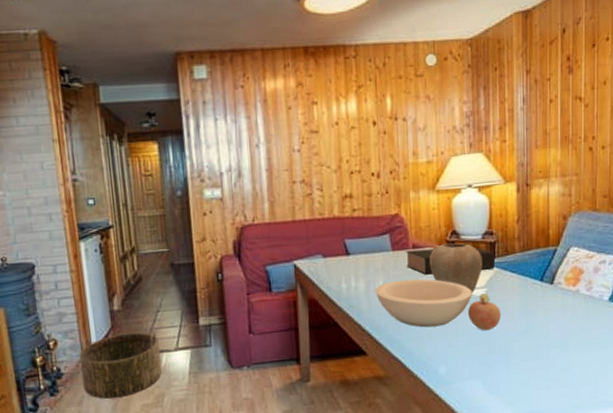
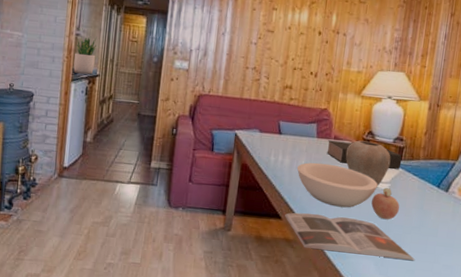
planter: none [75,178,105,229] -> present [73,36,97,75]
basket: present [79,331,162,399] -> none [50,158,116,212]
magazine: none [369,336,528,383] -> present [284,212,415,260]

